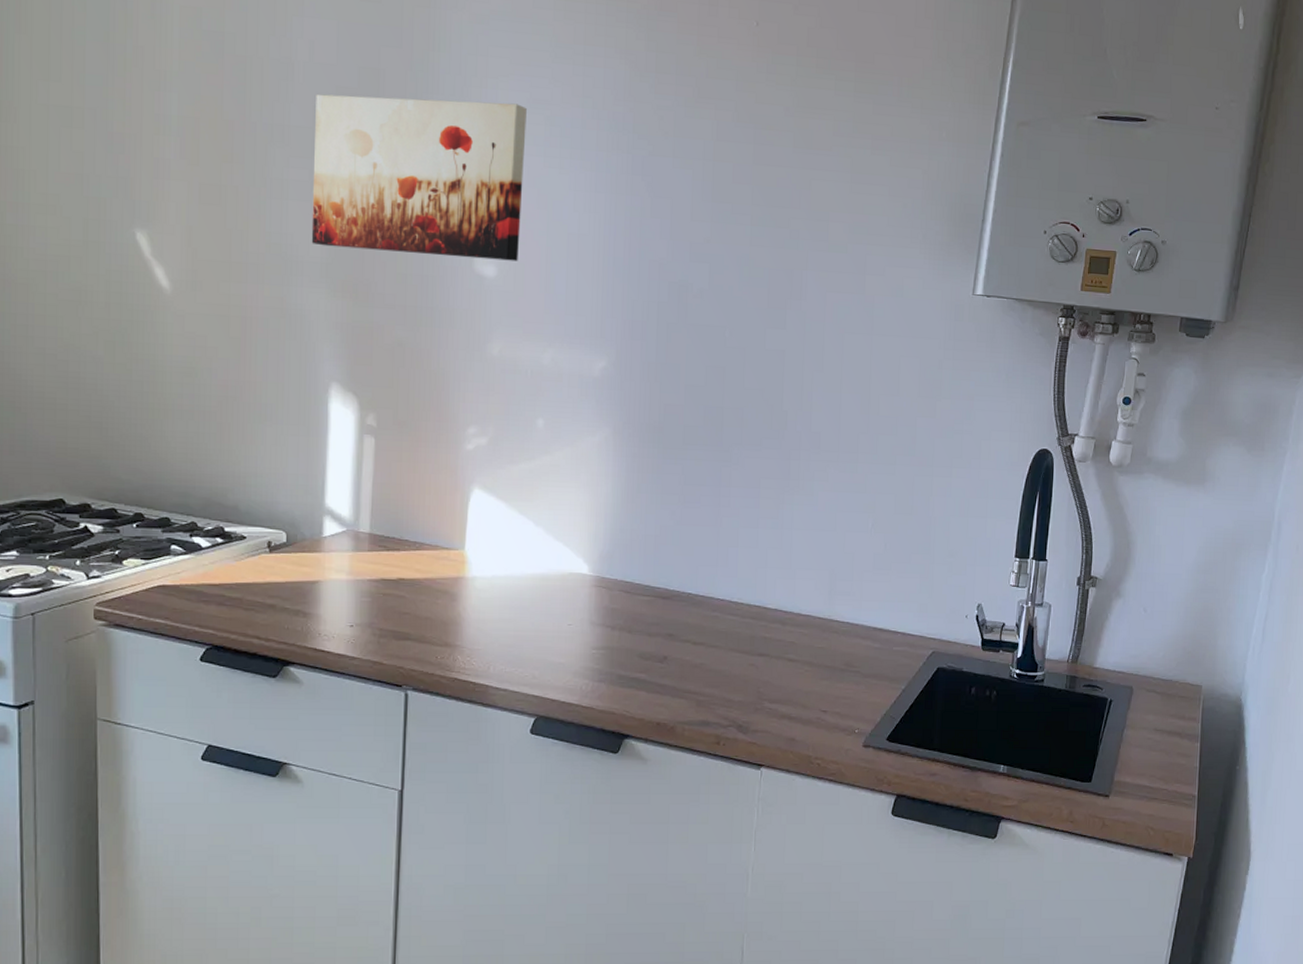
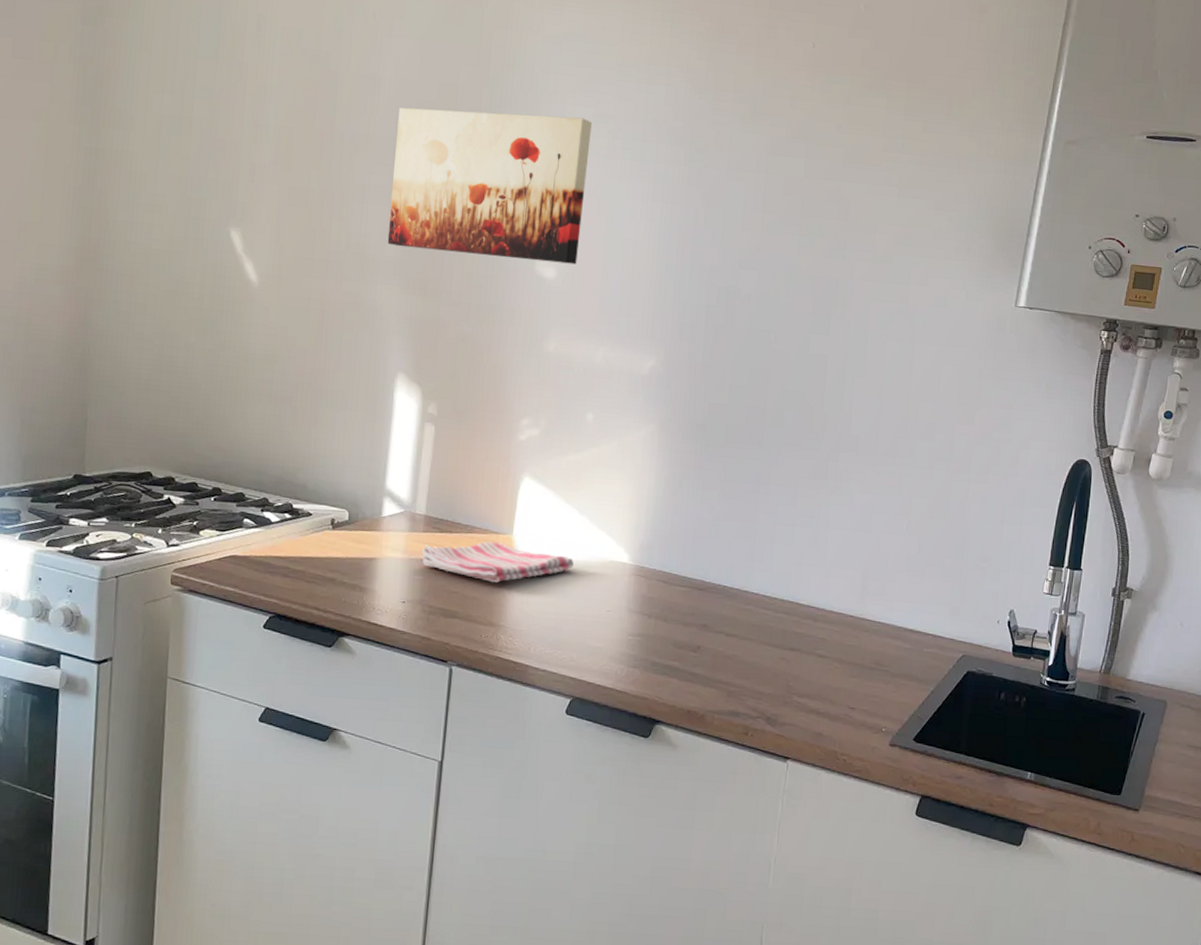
dish towel: none [368,559,532,601] -> present [422,542,575,583]

